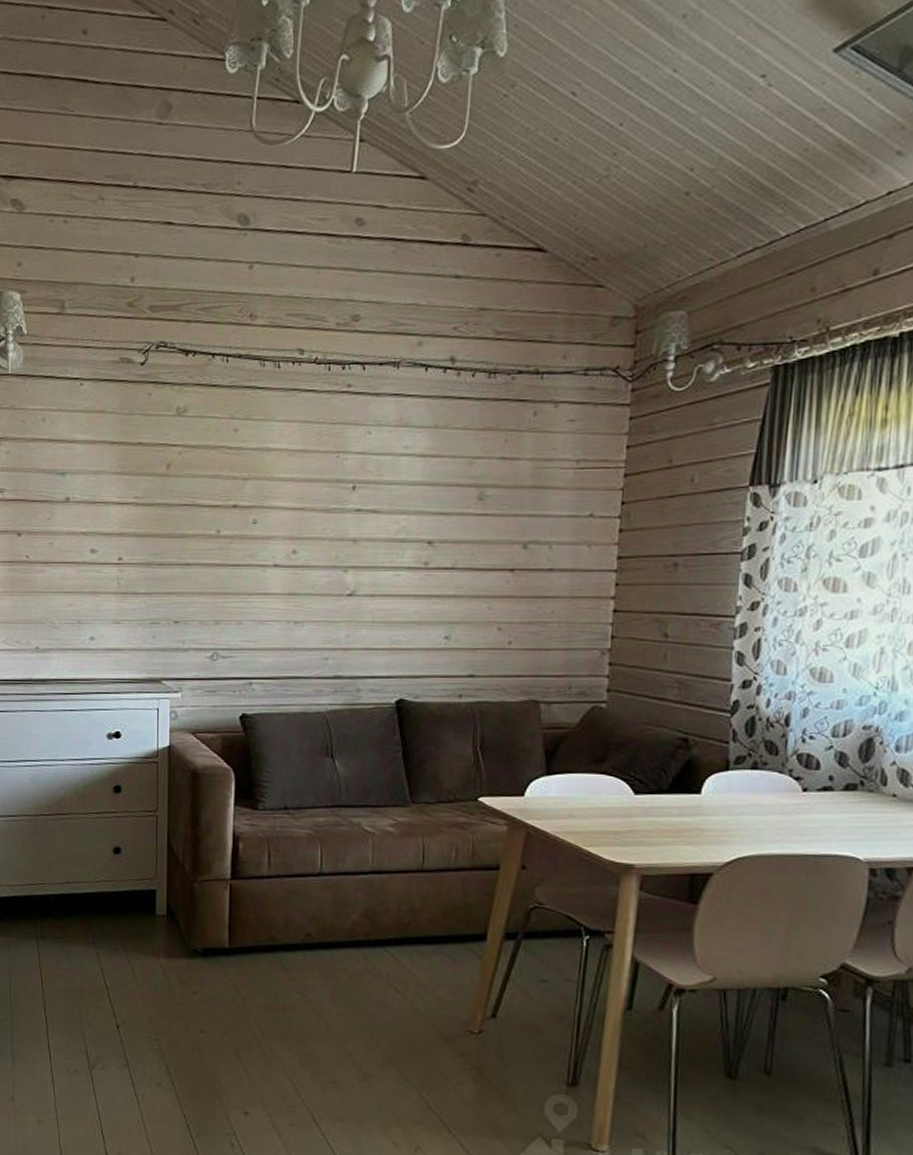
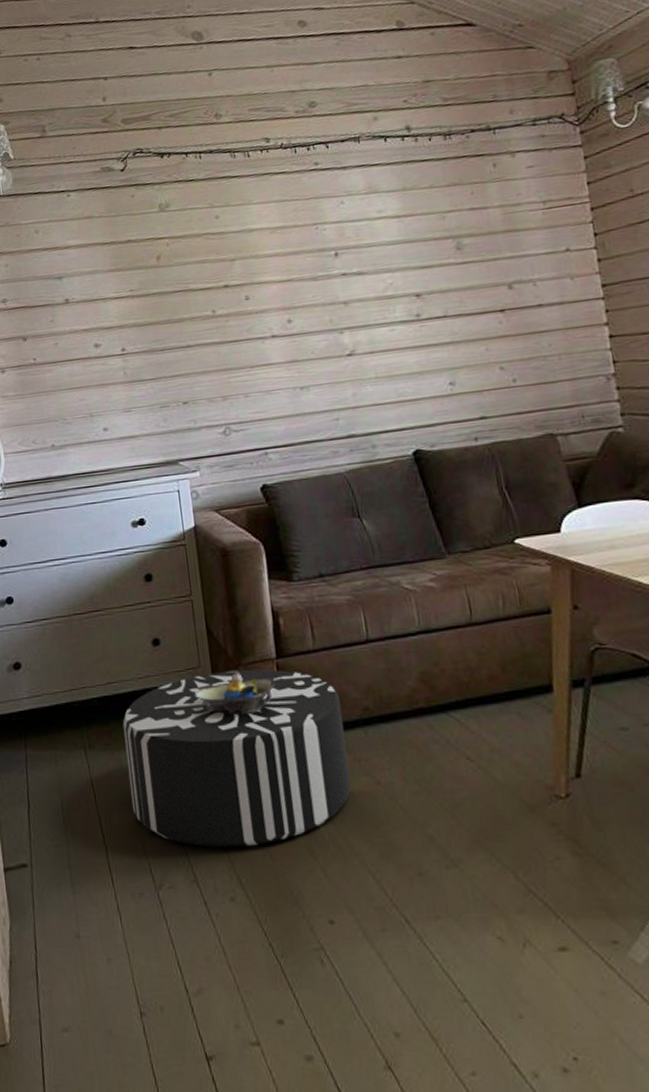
pouf: none [76,885,286,1042] -> present [122,669,352,848]
decorative bowl: none [148,888,225,926] -> present [194,672,274,715]

